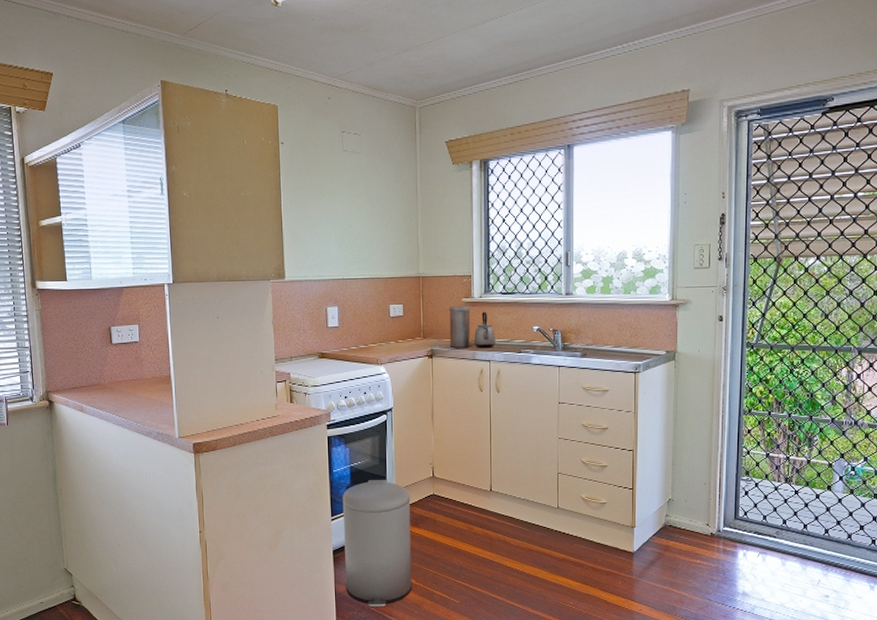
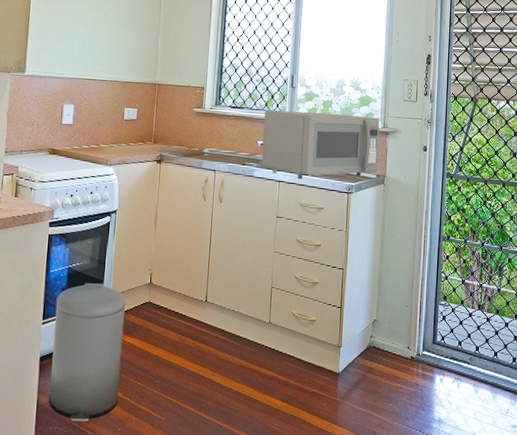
canister: present [449,305,471,348] -> none [178,114,201,156]
kettle: present [473,311,496,348] -> none [201,122,223,158]
microwave: none [539,289,668,363] -> present [261,110,380,180]

